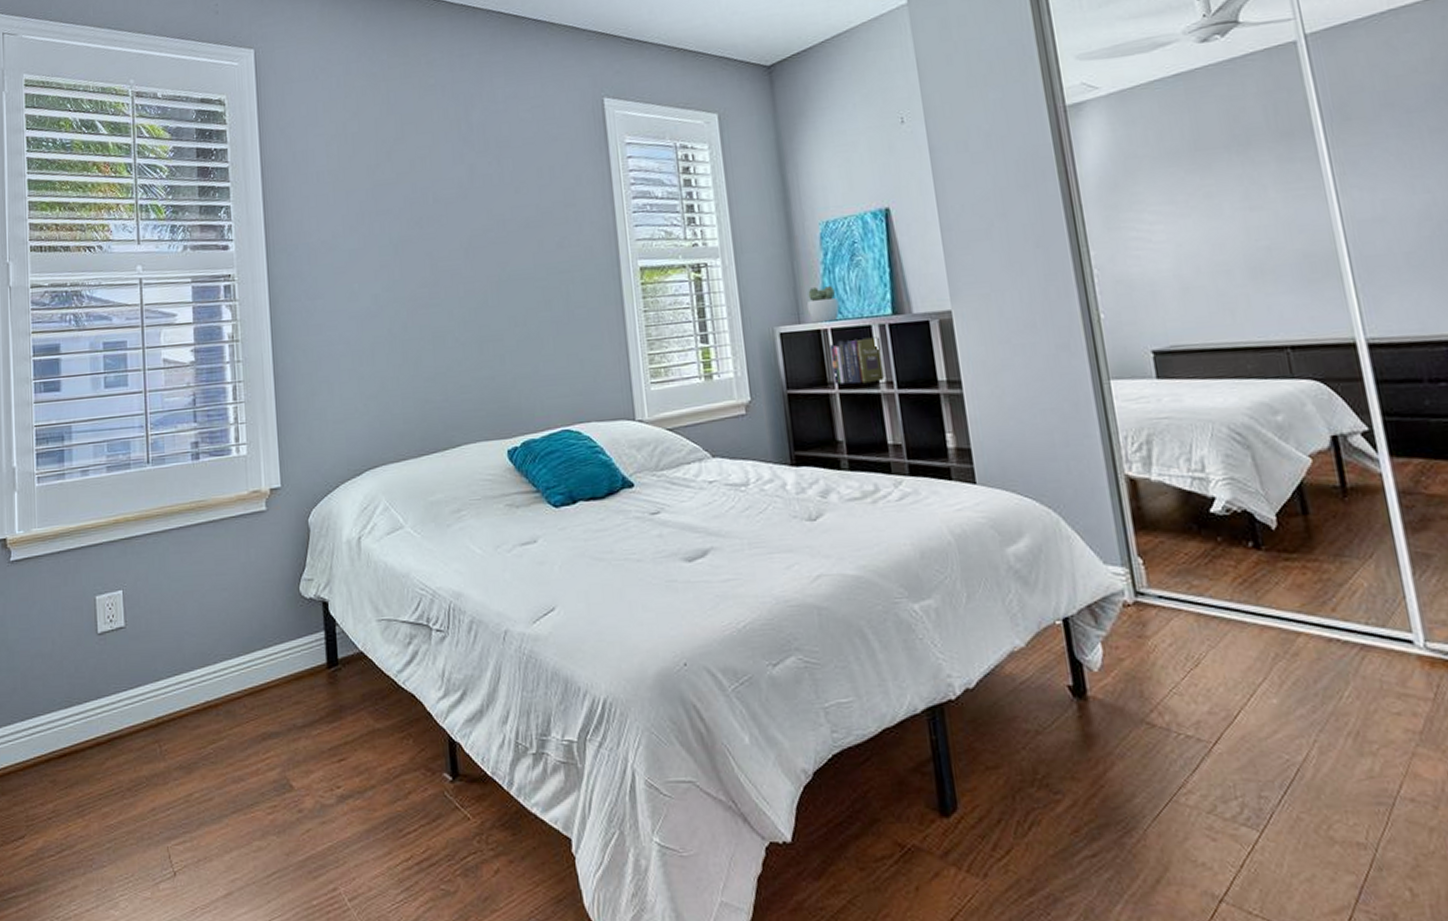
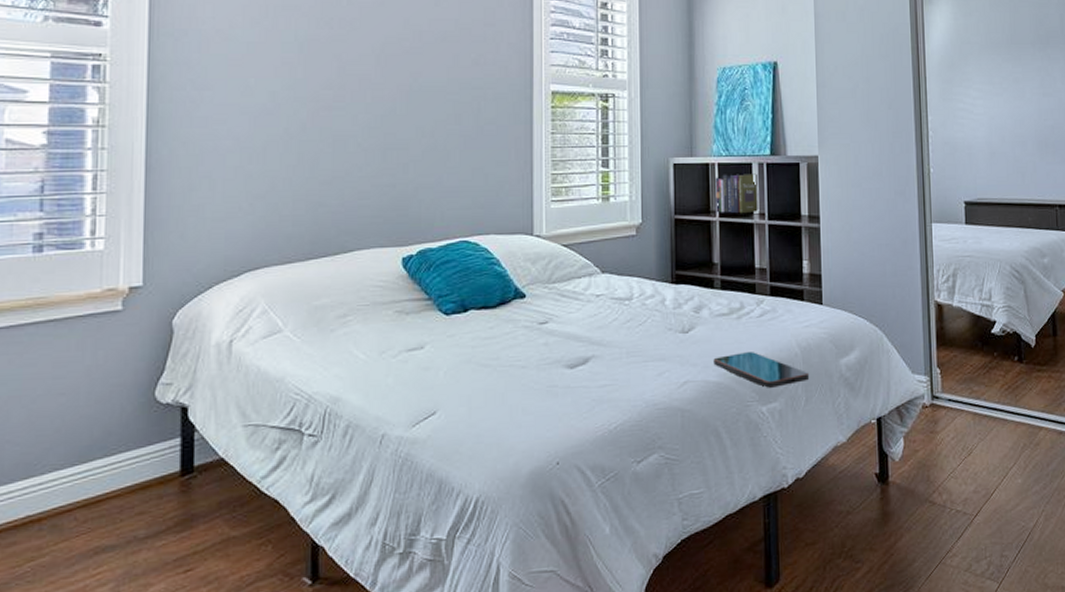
succulent plant: present [806,285,840,323] -> none [699,124,727,157]
phone: none [849,541,970,583] -> present [713,352,810,388]

